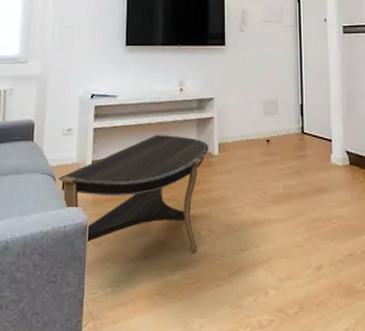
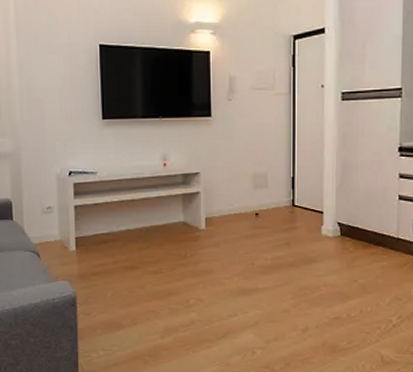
coffee table: present [58,134,209,253] -> none [42,210,196,320]

